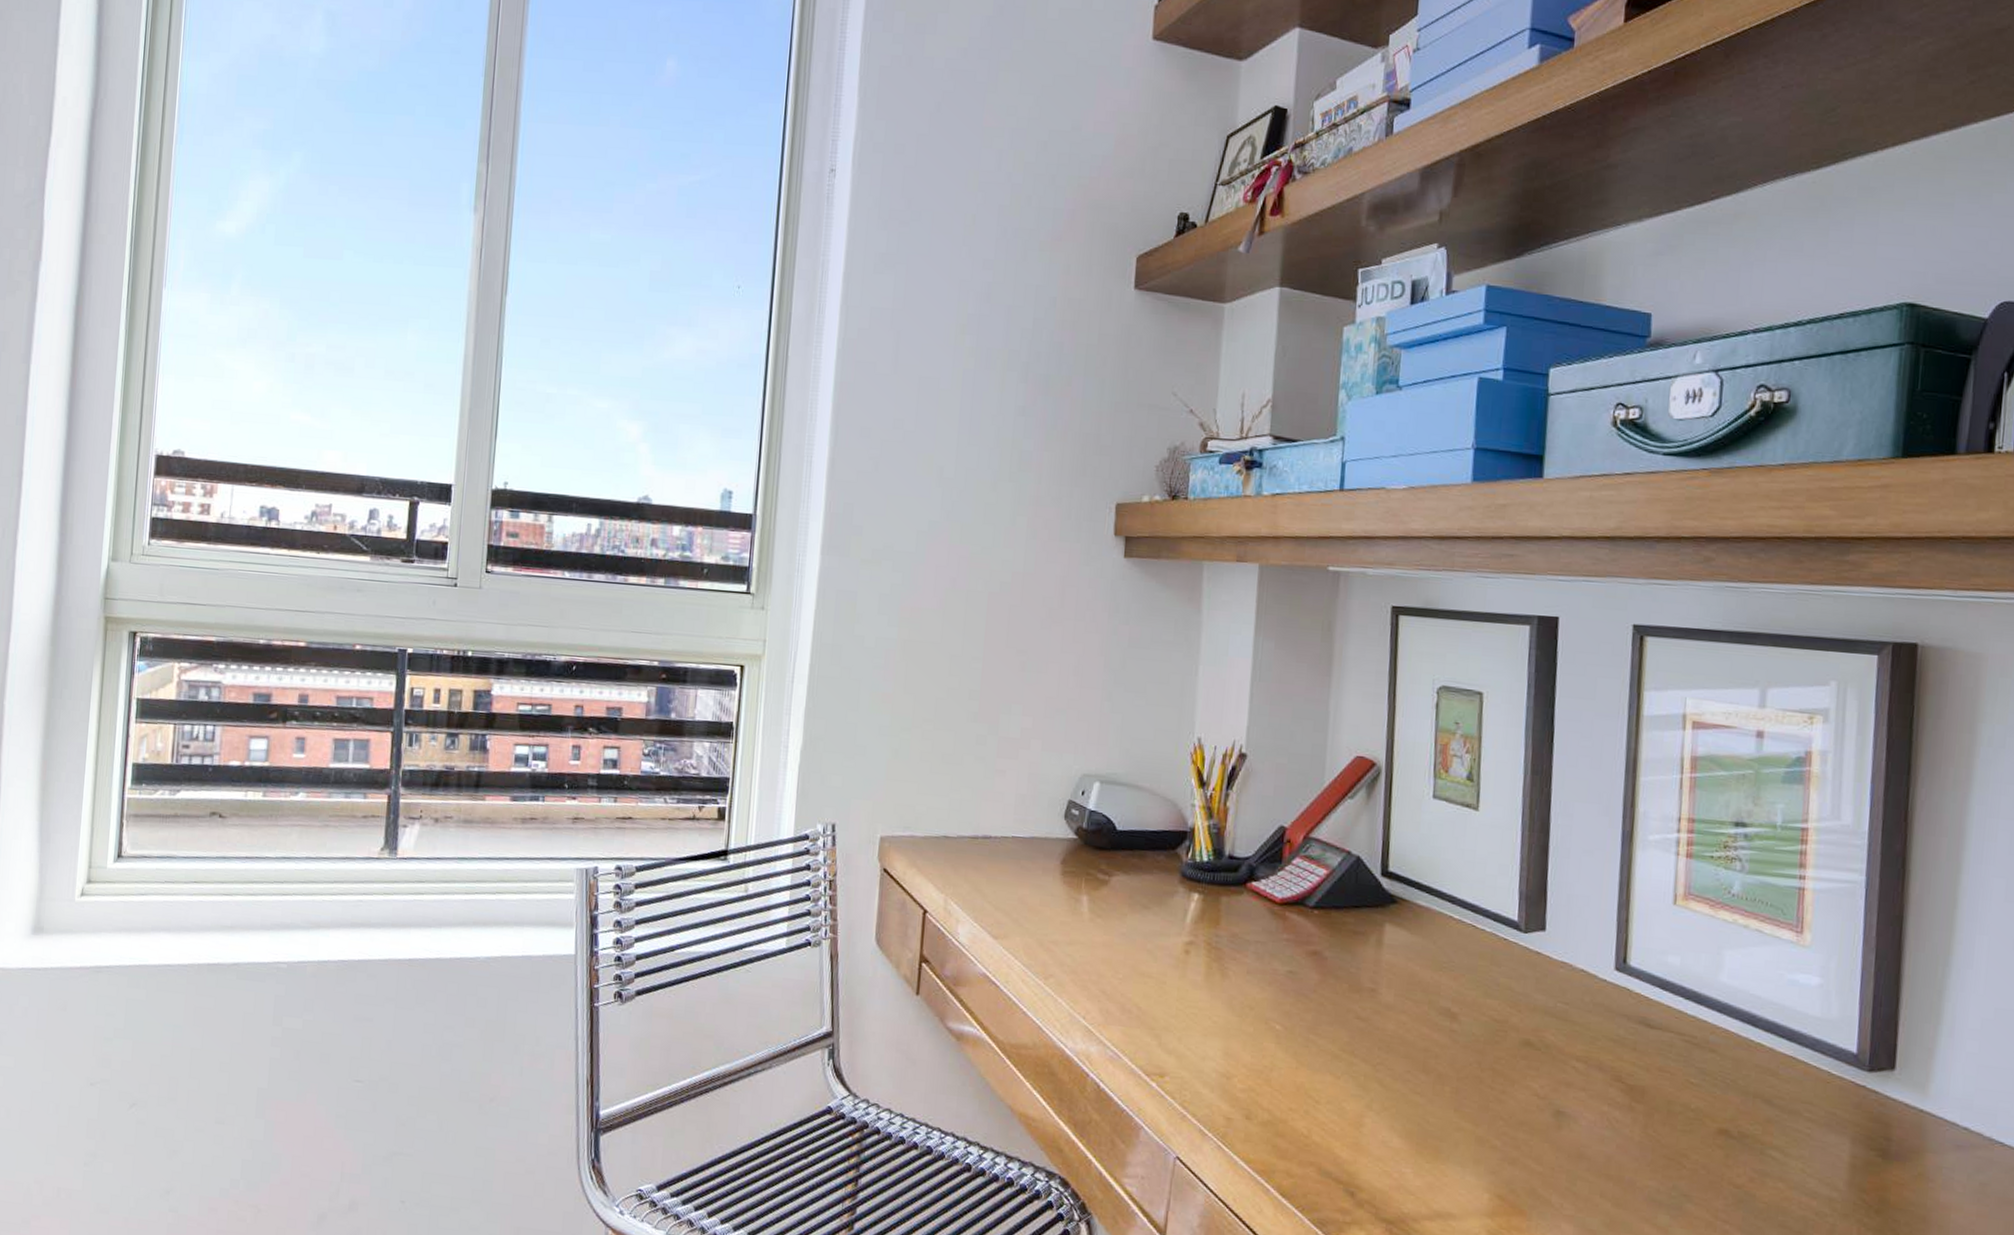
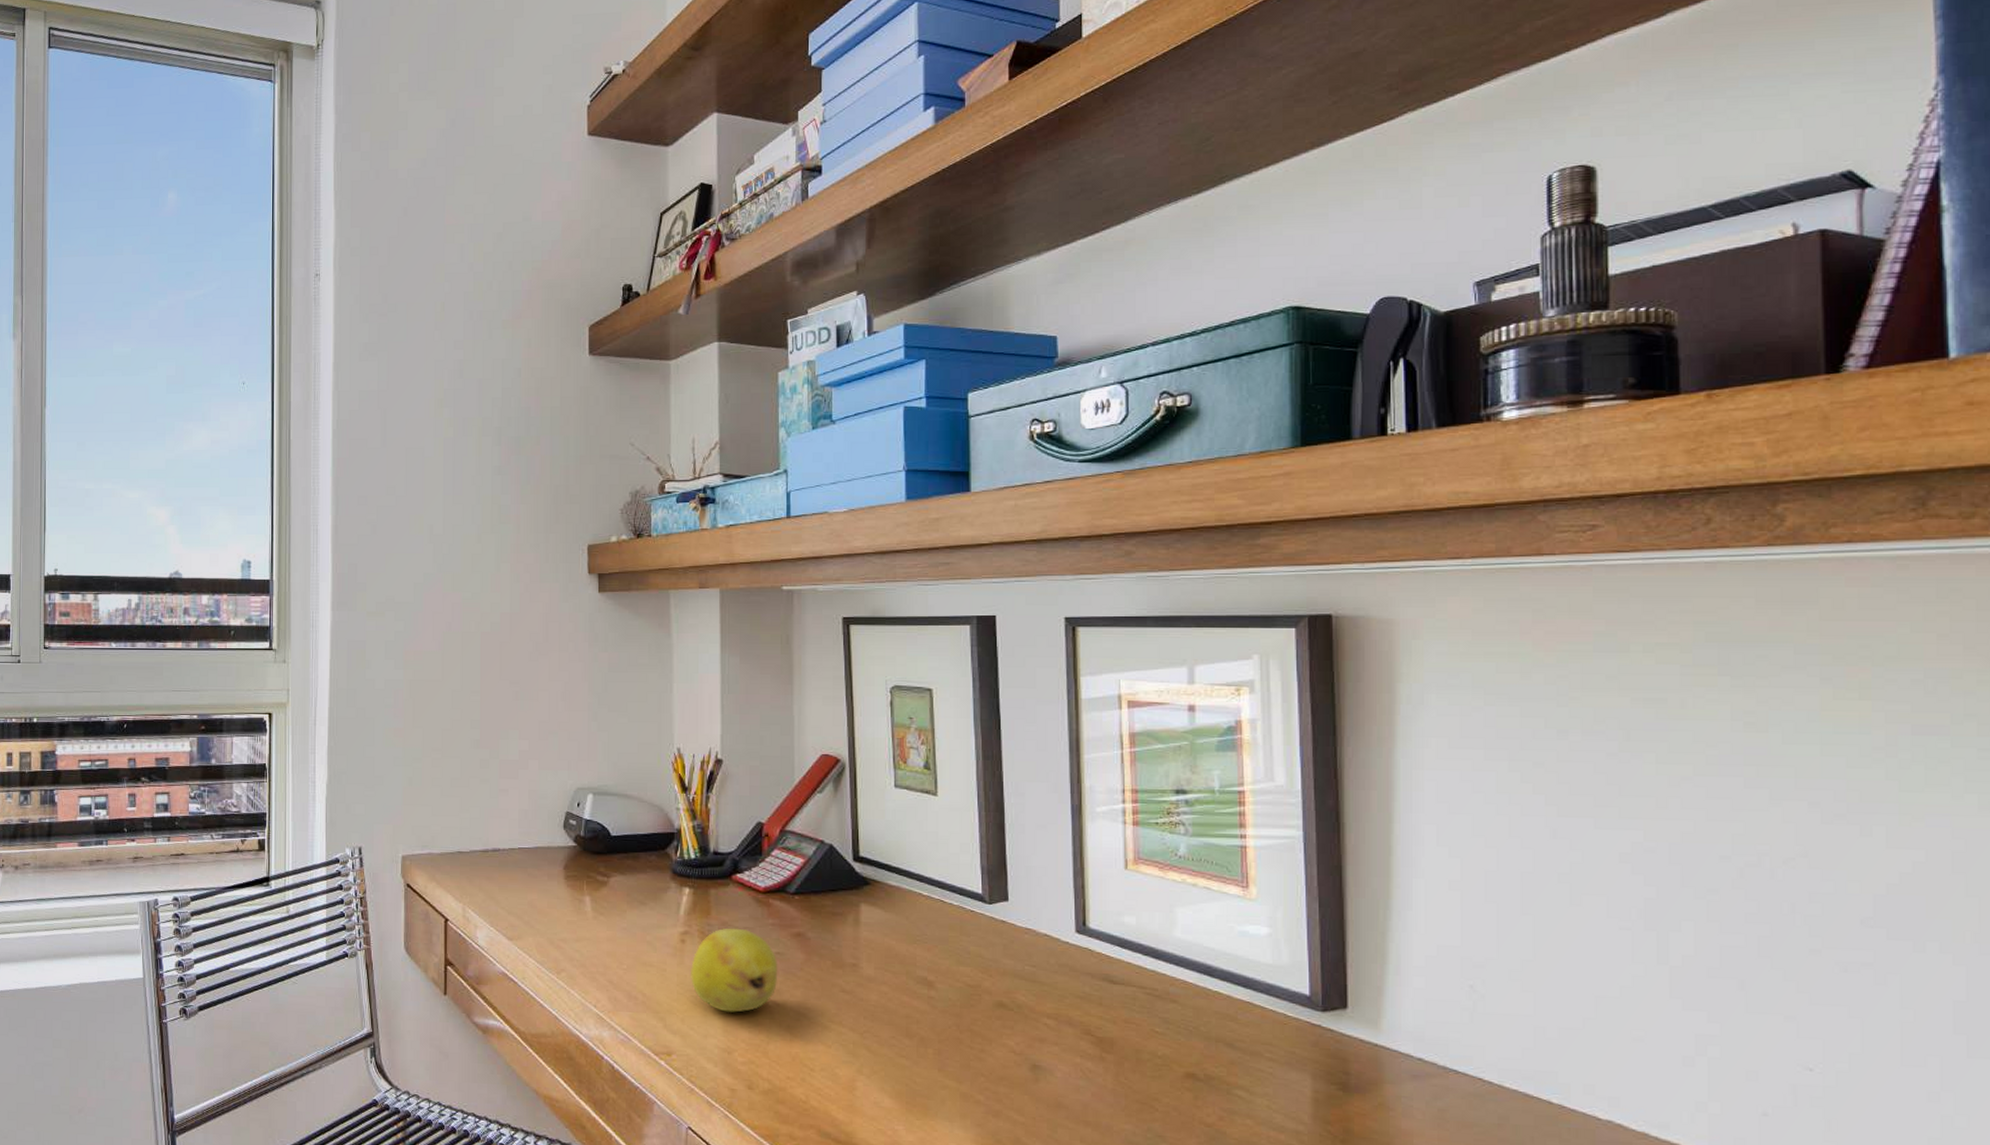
fruit: none [1191,940,1290,1035] -> present [689,928,778,1013]

